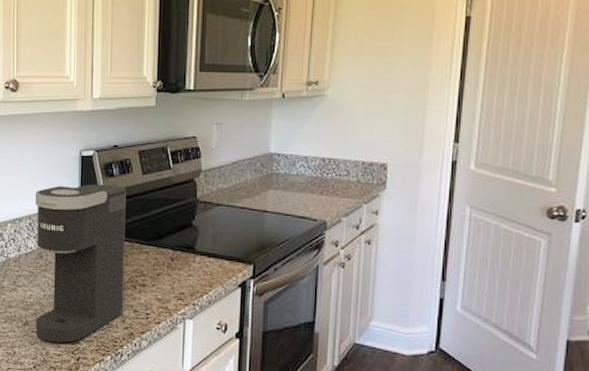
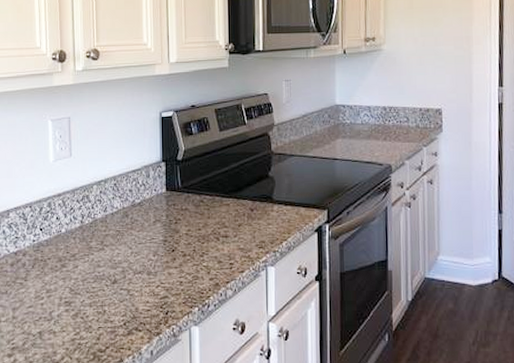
coffee maker: present [35,184,126,344] -> none [118,142,207,299]

